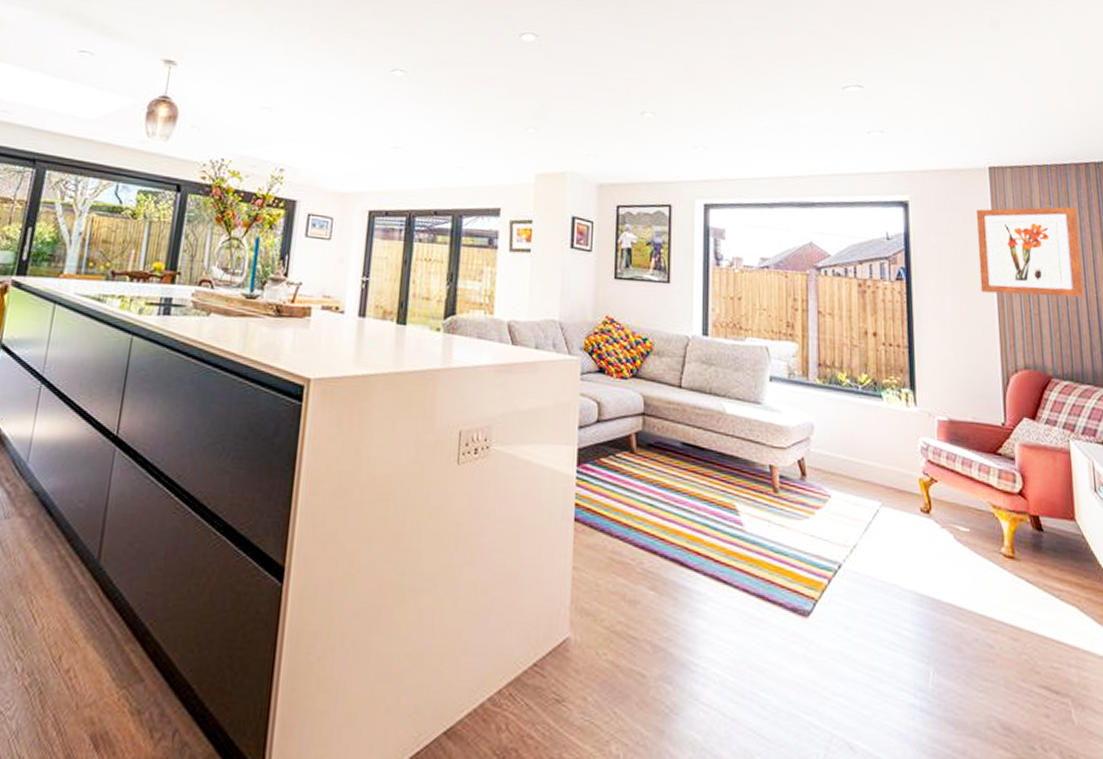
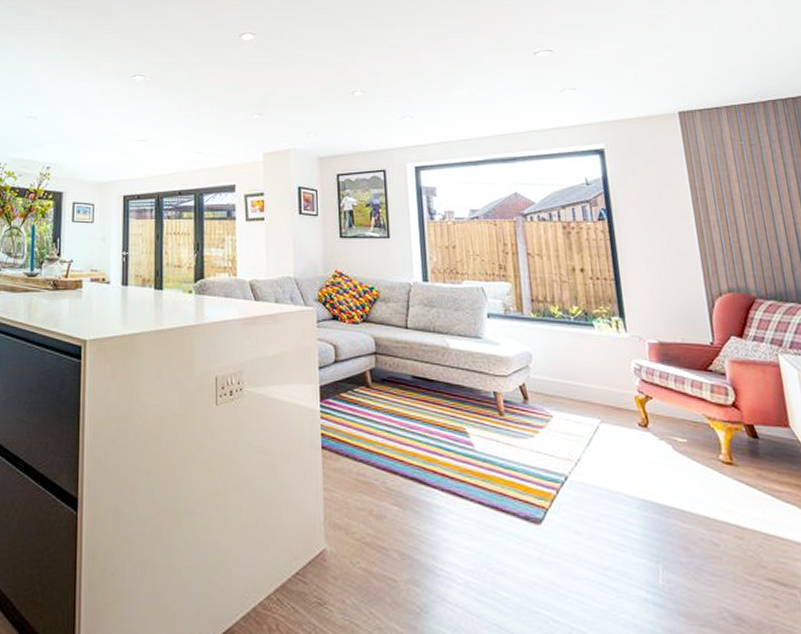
wall art: present [976,206,1085,298] -> none [669,141,782,226]

